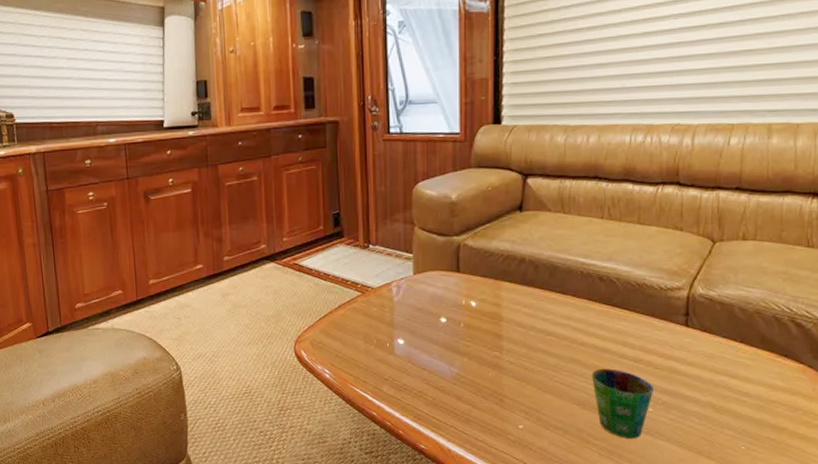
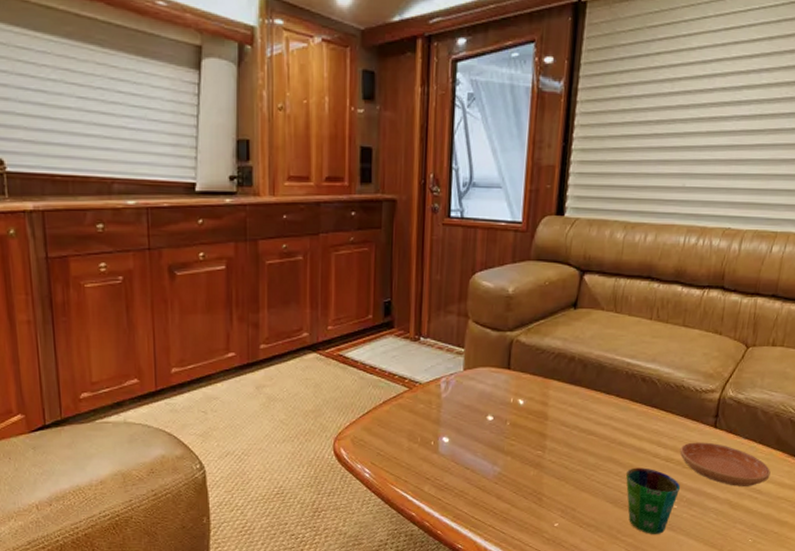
saucer: none [649,342,758,389] -> present [679,442,771,486]

